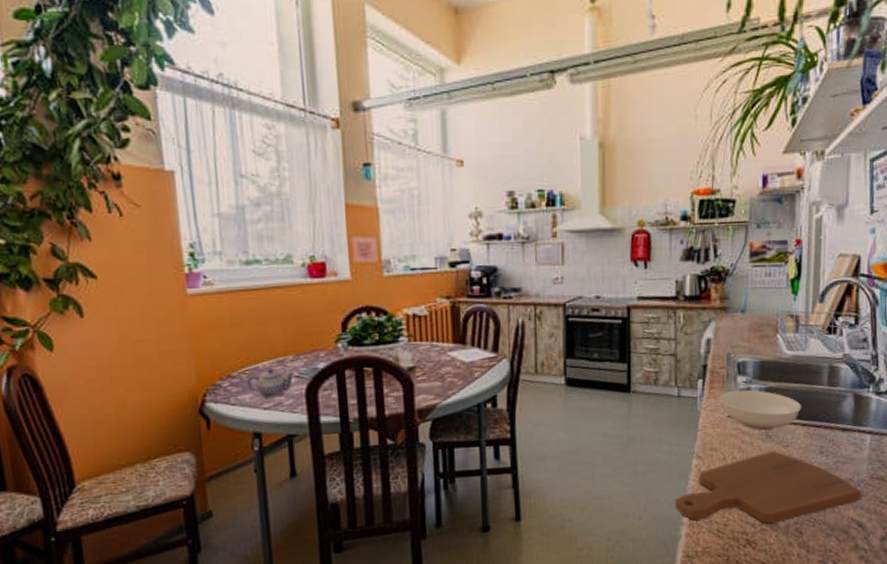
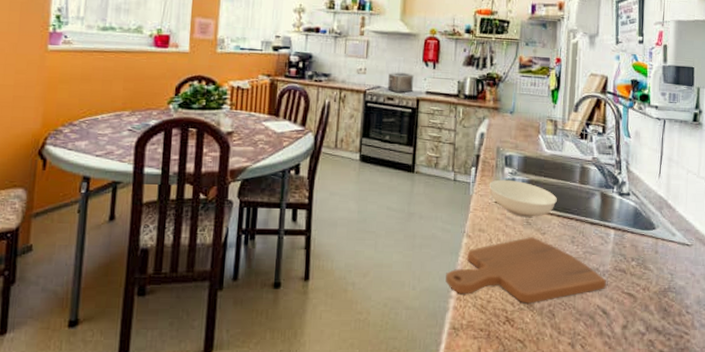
teapot: present [247,368,296,398] -> none [85,121,129,147]
toaster: none [591,276,622,303] -> present [388,72,414,93]

